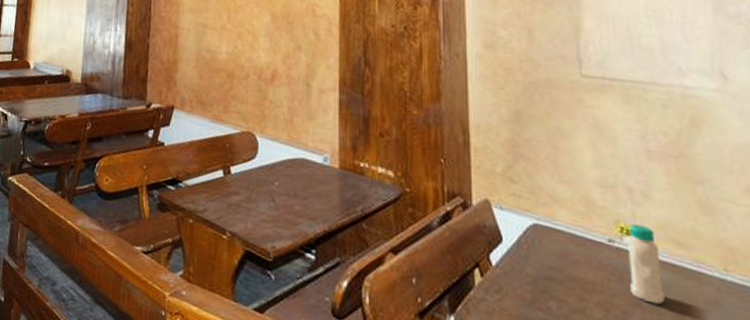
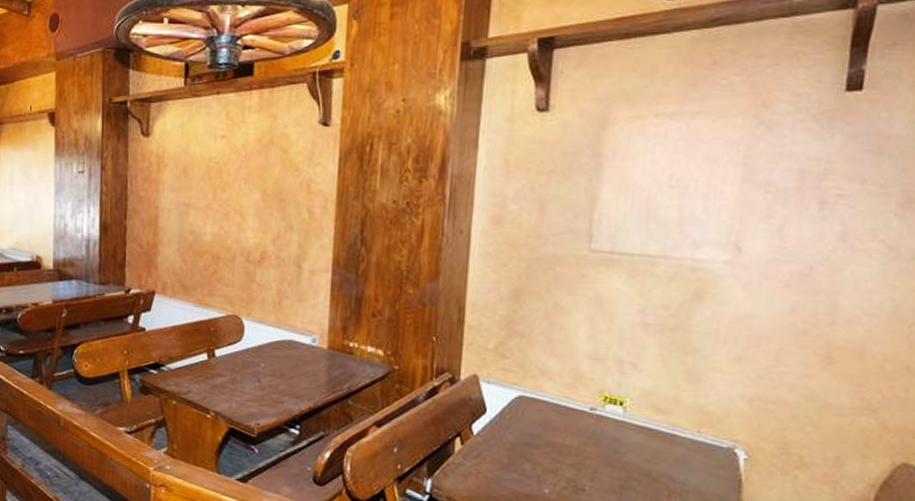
bottle: present [628,224,665,305] -> none [604,393,638,464]

